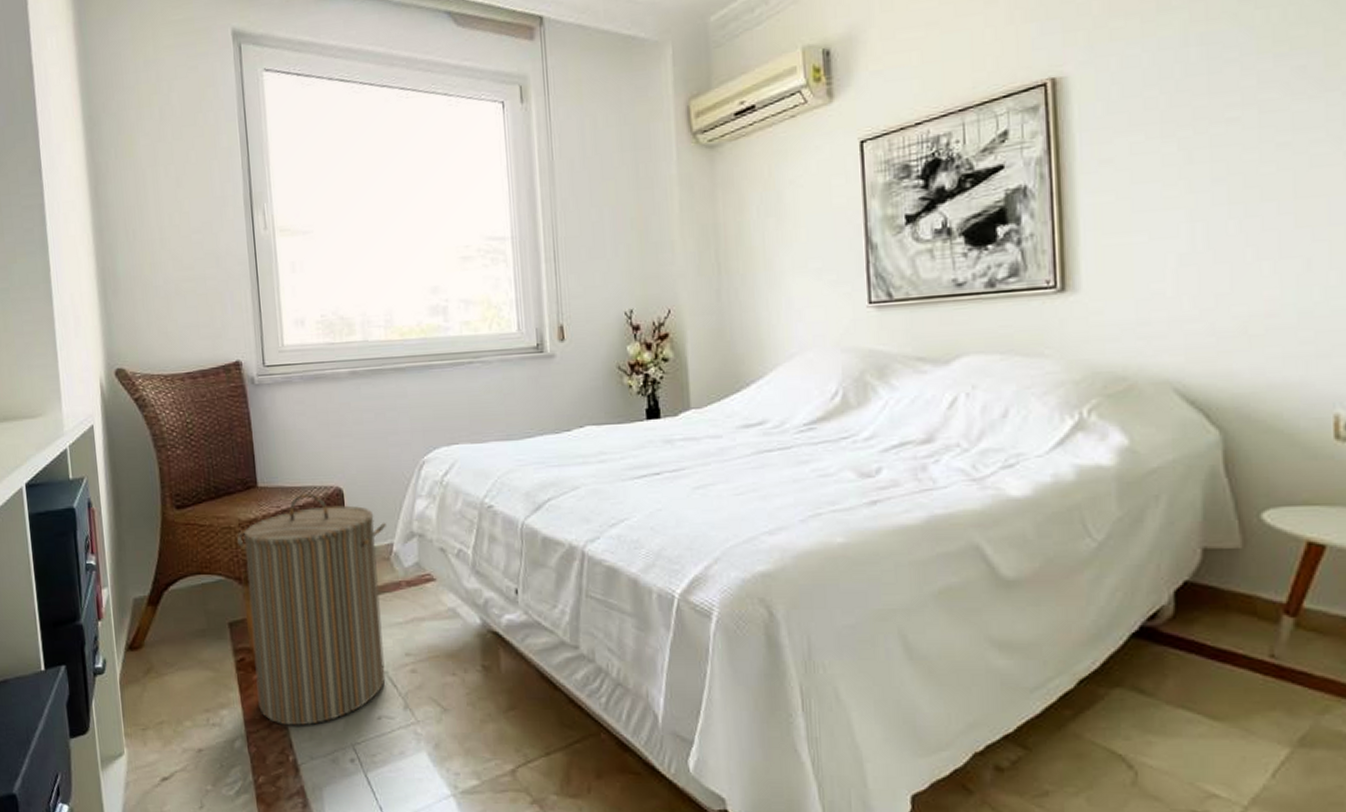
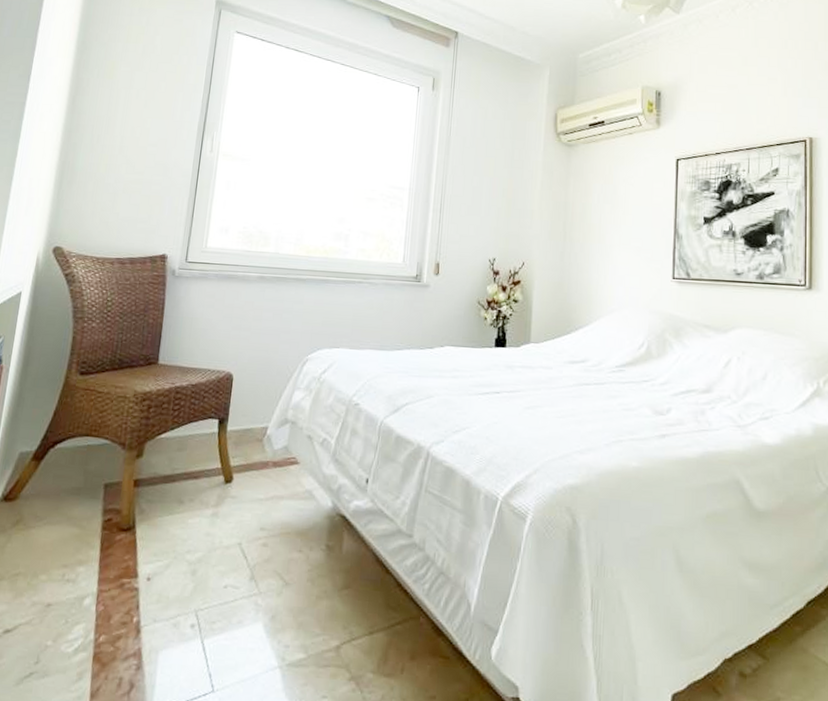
laundry hamper: present [237,493,386,726] -> none [115,374,265,589]

